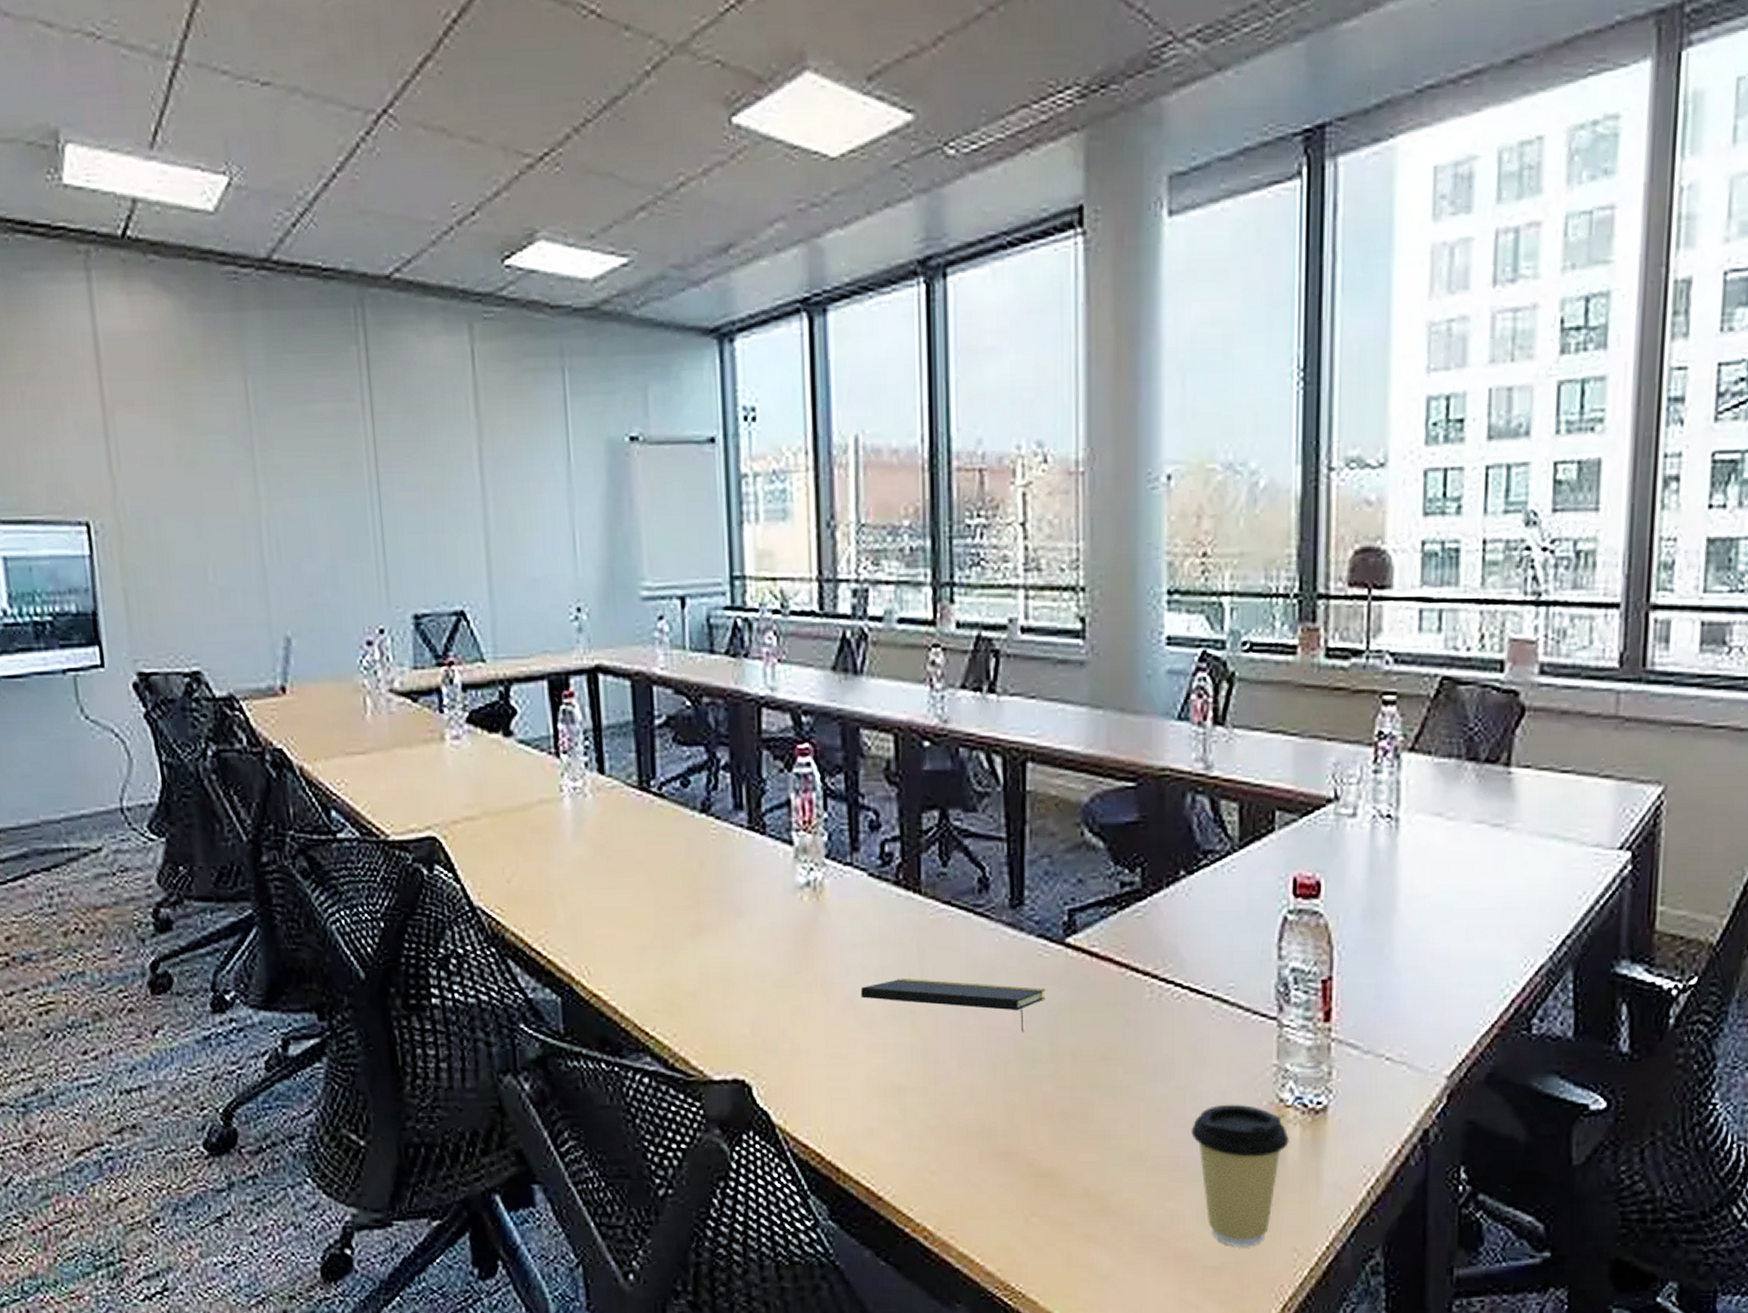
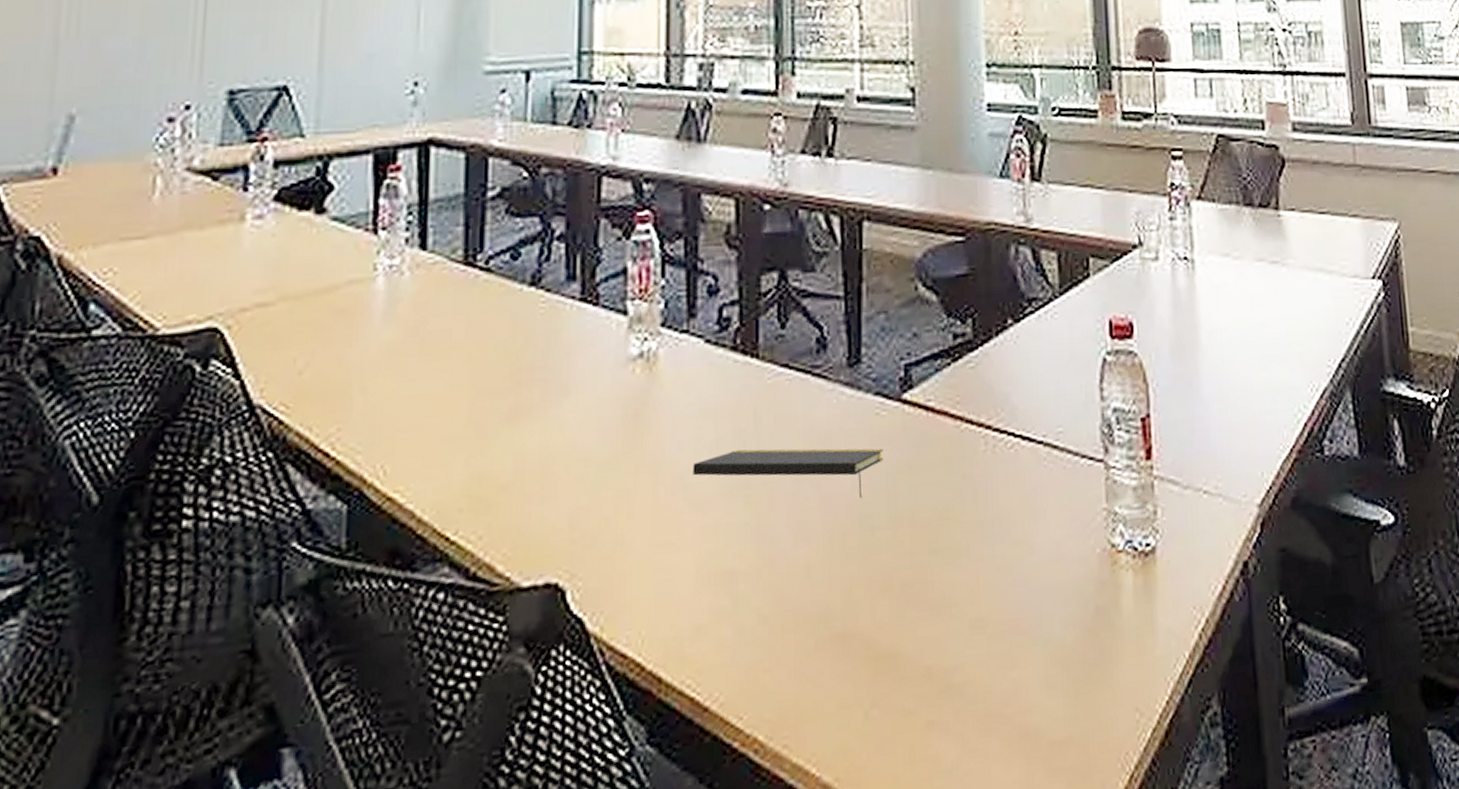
coffee cup: present [1191,1104,1289,1247] -> none [1030,554,1123,714]

